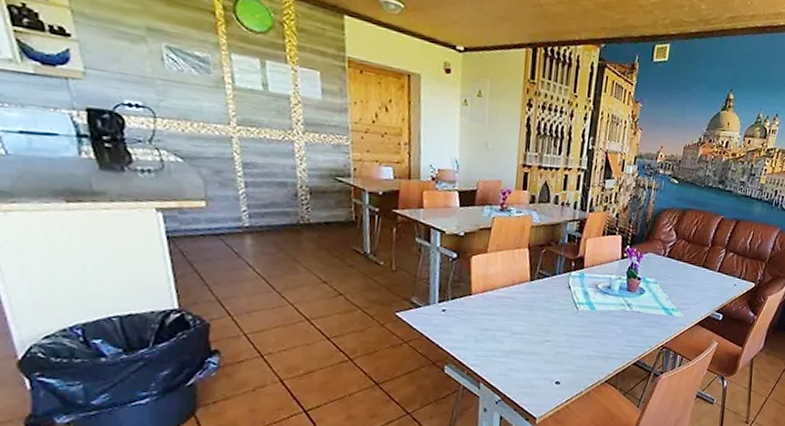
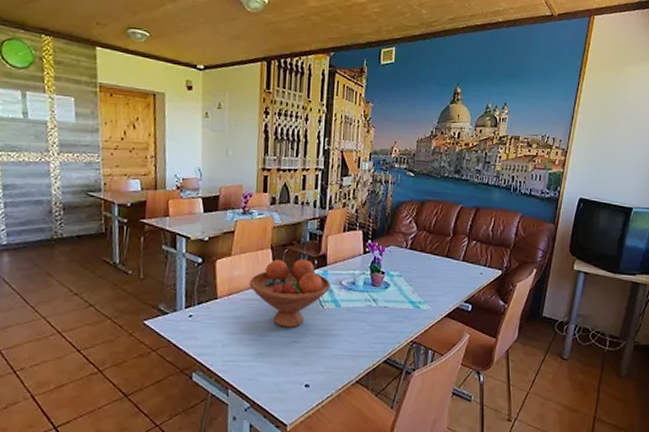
fruit bowl: none [504,259,587,327] -> present [249,259,331,328]

